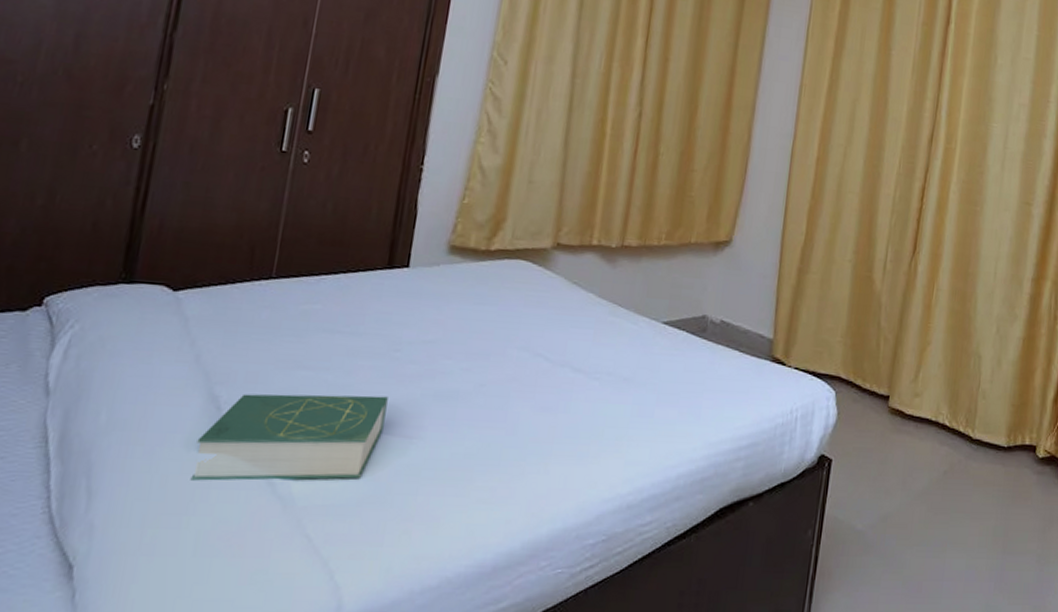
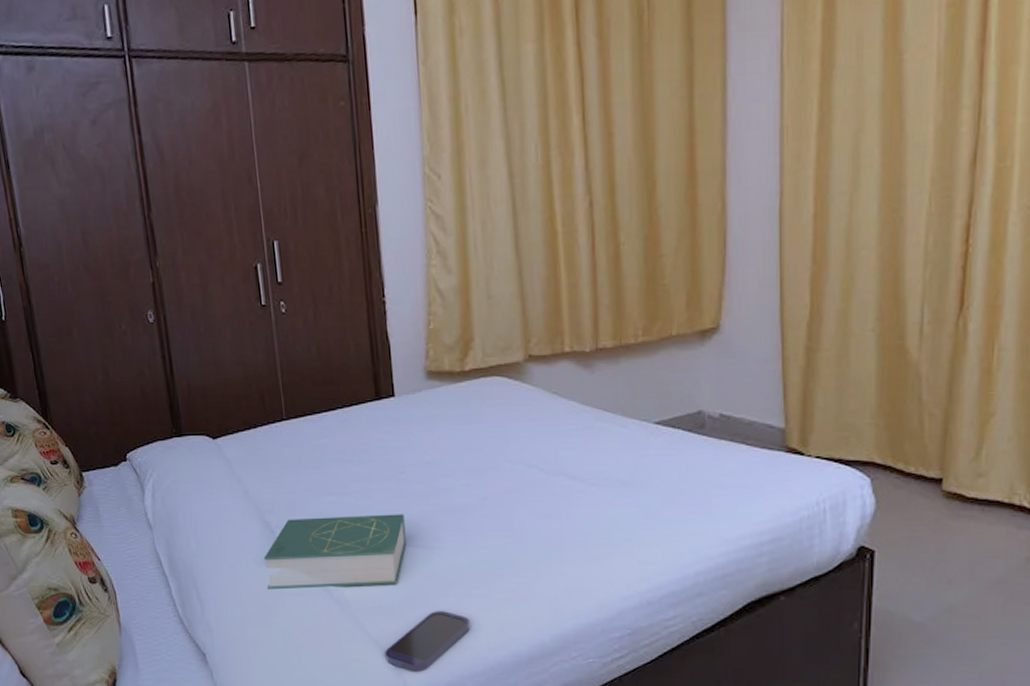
mobile phone: none [322,512,435,587] -> present [385,611,470,672]

